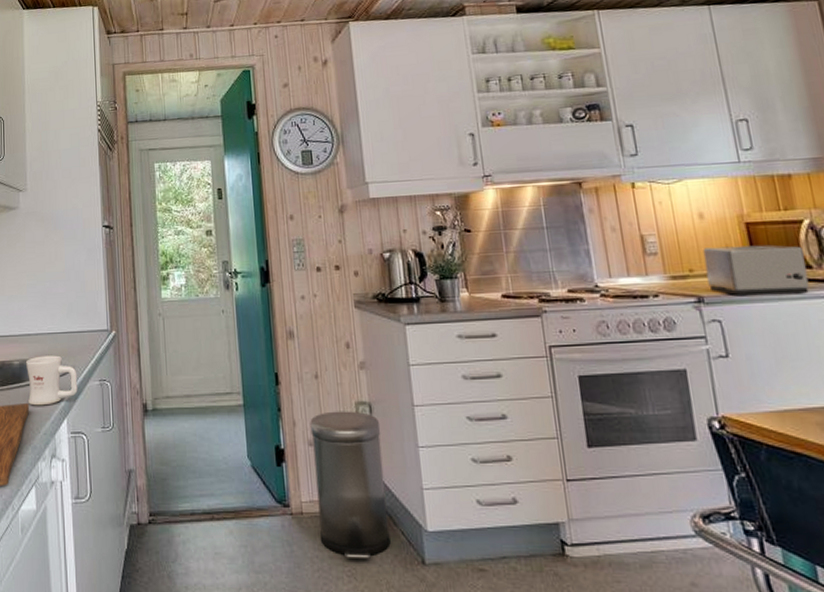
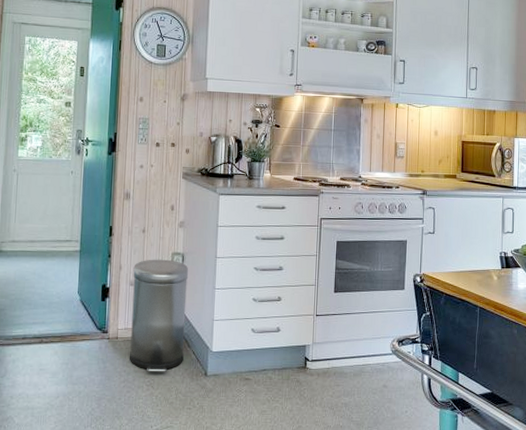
toaster: present [702,244,810,296] -> none [431,156,492,194]

